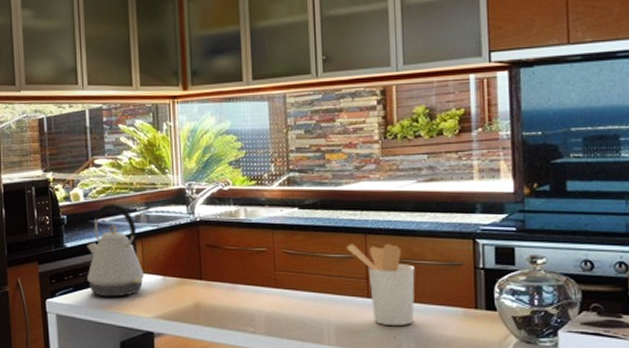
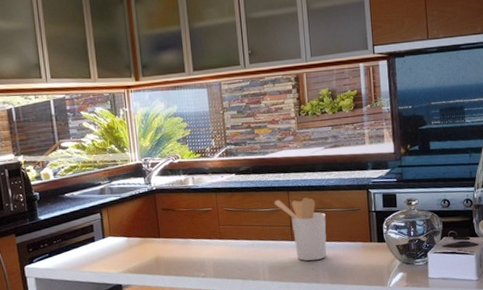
kettle: present [86,204,144,297] -> none [58,179,111,260]

